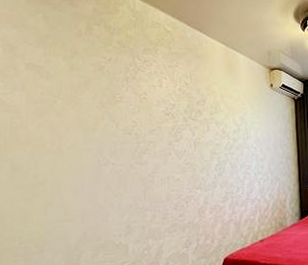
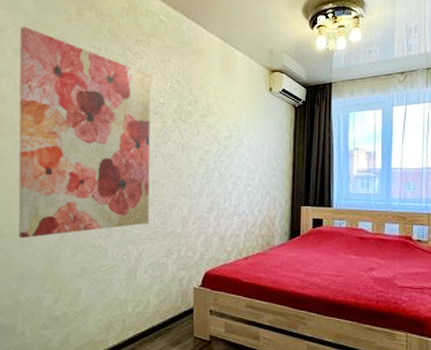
wall art: none [32,42,168,244] -> present [18,26,151,239]

